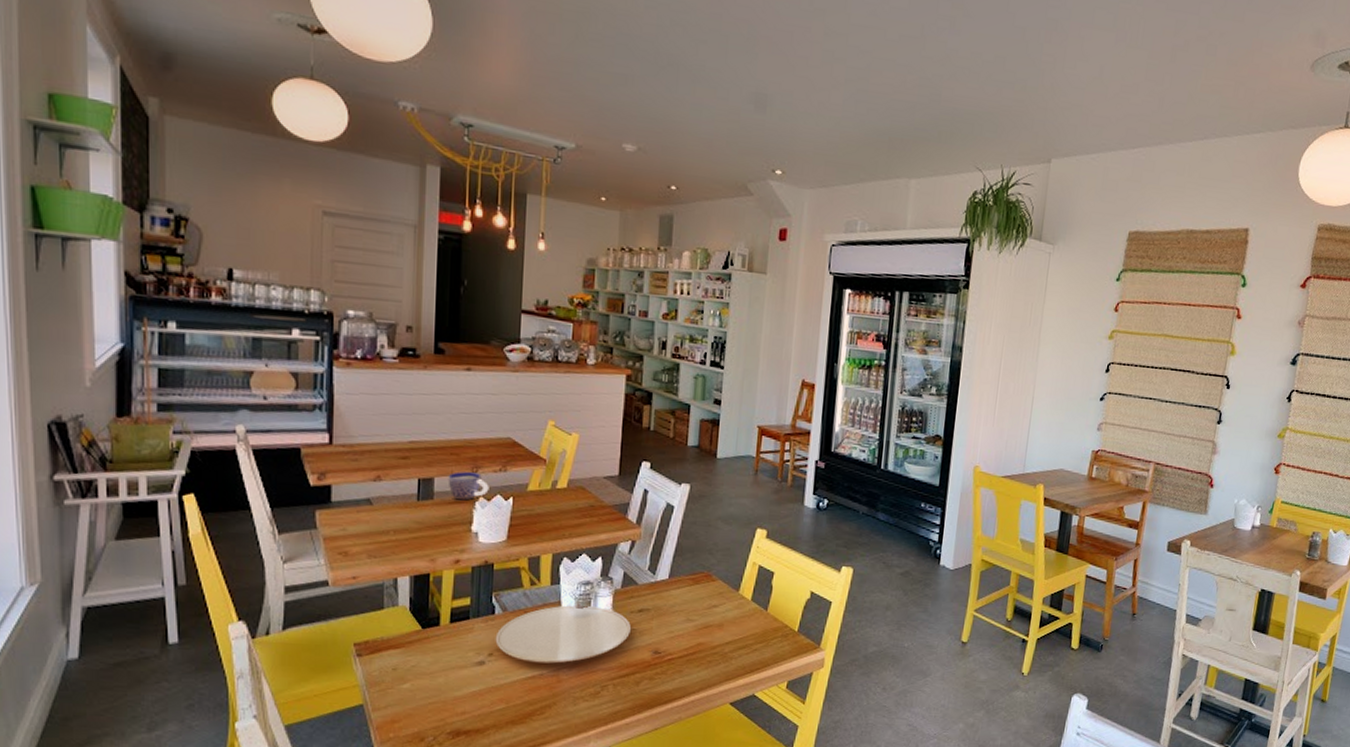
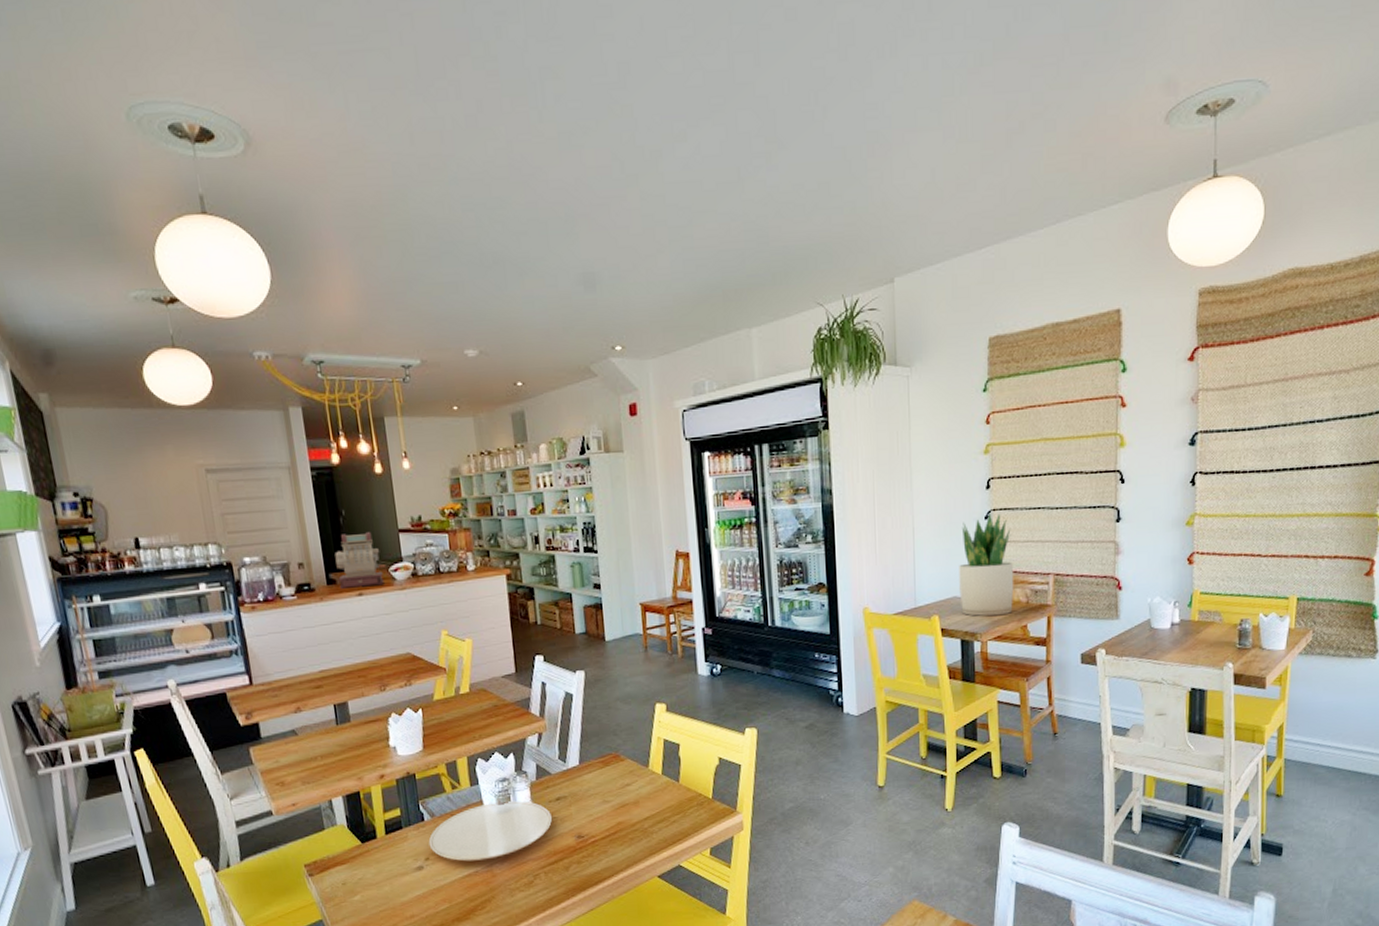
cash register: none [447,304,502,364] -> present [334,532,387,590]
cup: present [448,471,489,501] -> none [359,691,399,719]
planter: none [1065,395,1123,494] -> present [959,513,1014,617]

